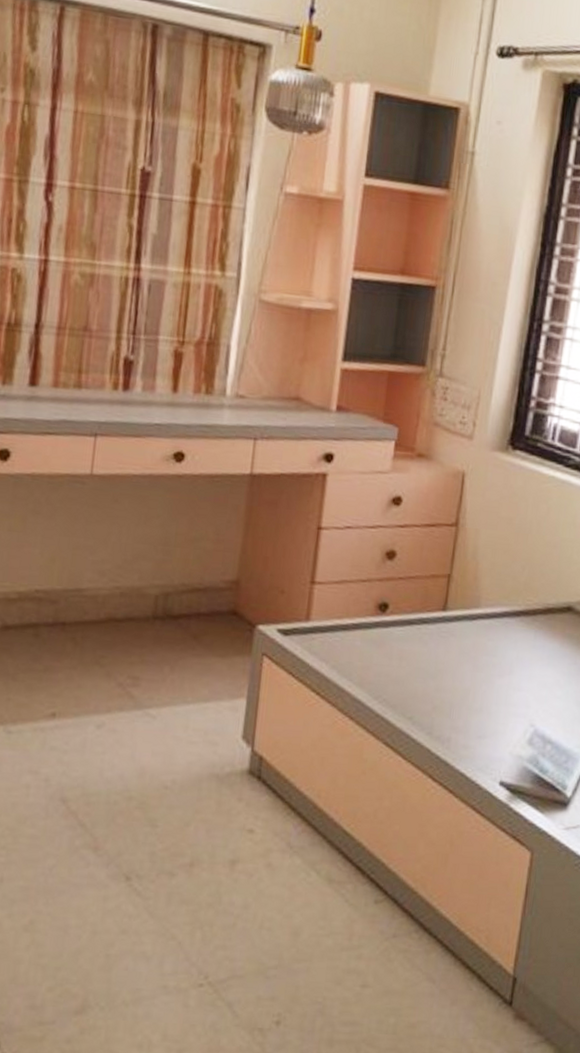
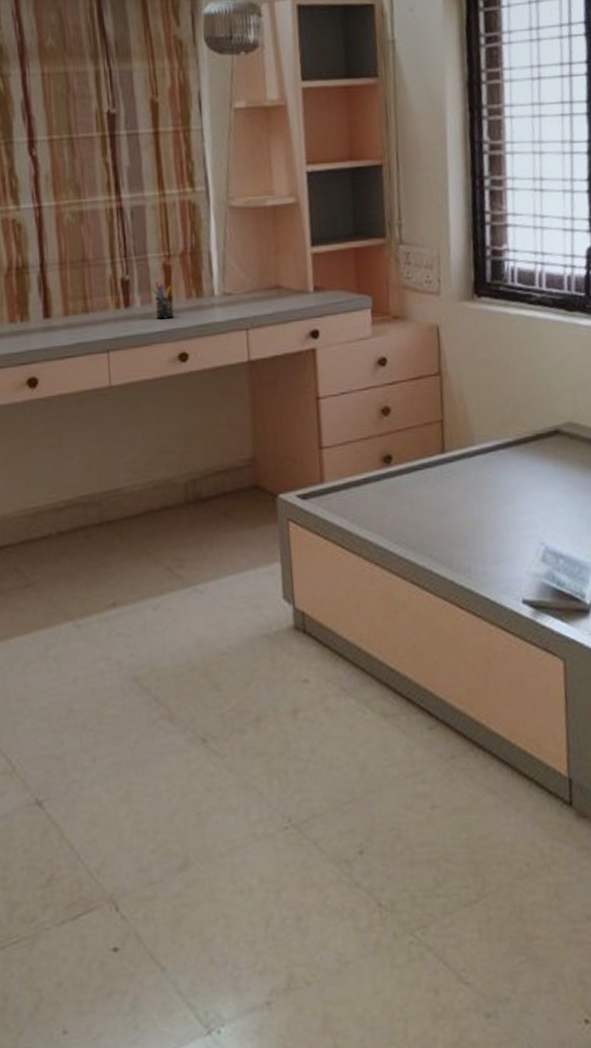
pen holder: none [156,368,180,412] -> present [152,281,175,319]

